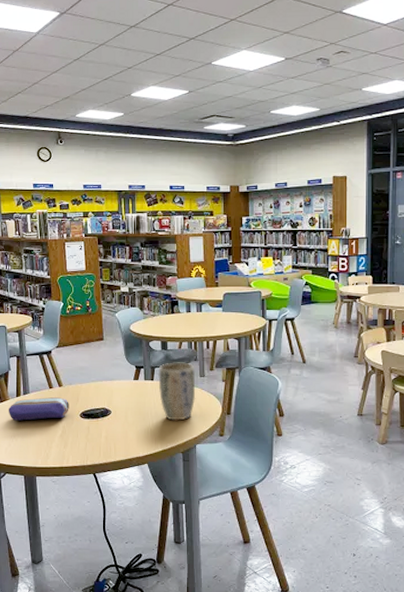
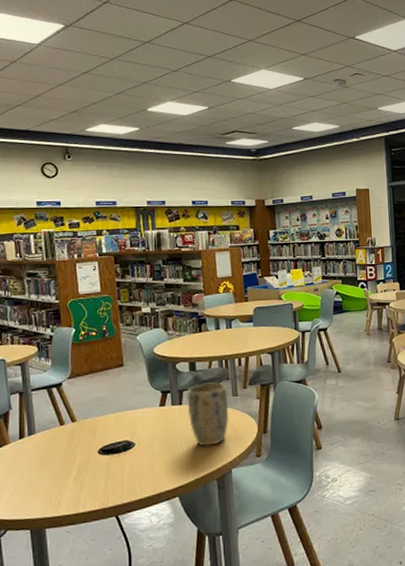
pencil case: present [8,397,69,421] -> none [8,434,85,467]

